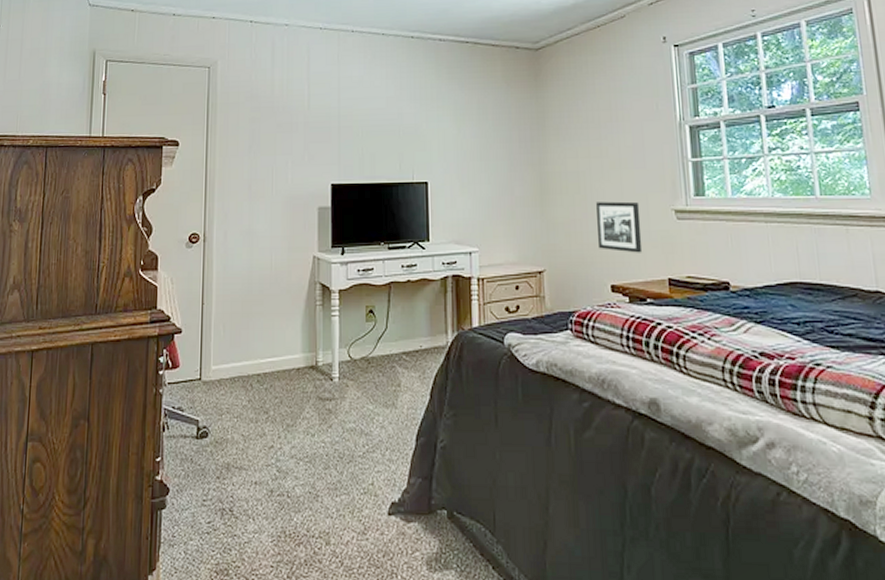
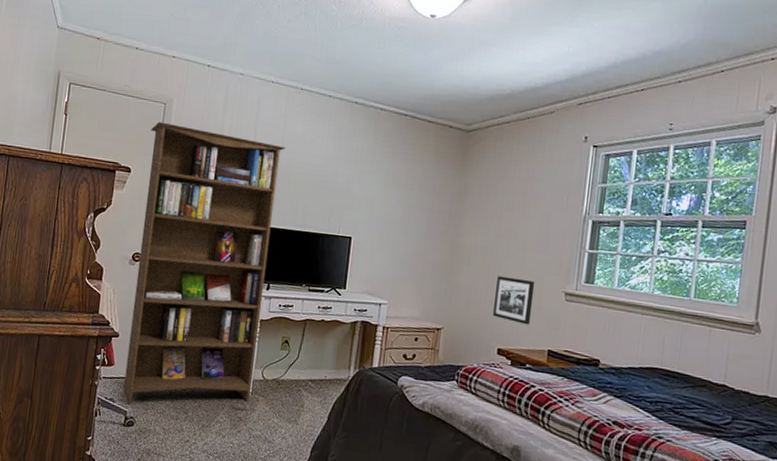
bookcase: none [192,87,343,412] -> present [123,121,286,405]

